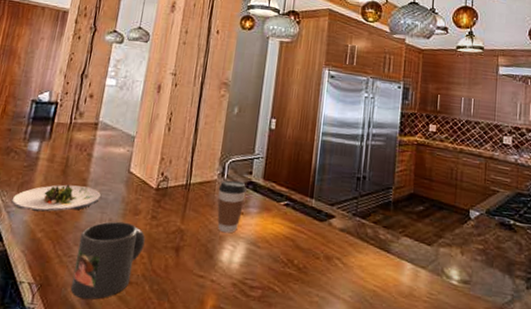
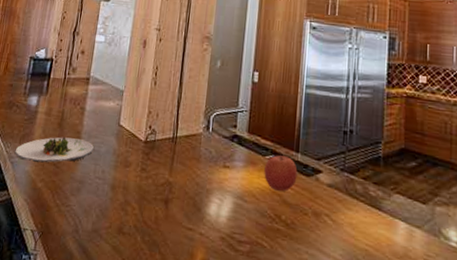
mug: present [70,221,145,300] -> none [68,173,136,249]
coffee cup: present [217,180,247,233] -> none [203,133,232,187]
apple: none [278,196,311,237] -> present [264,150,298,191]

